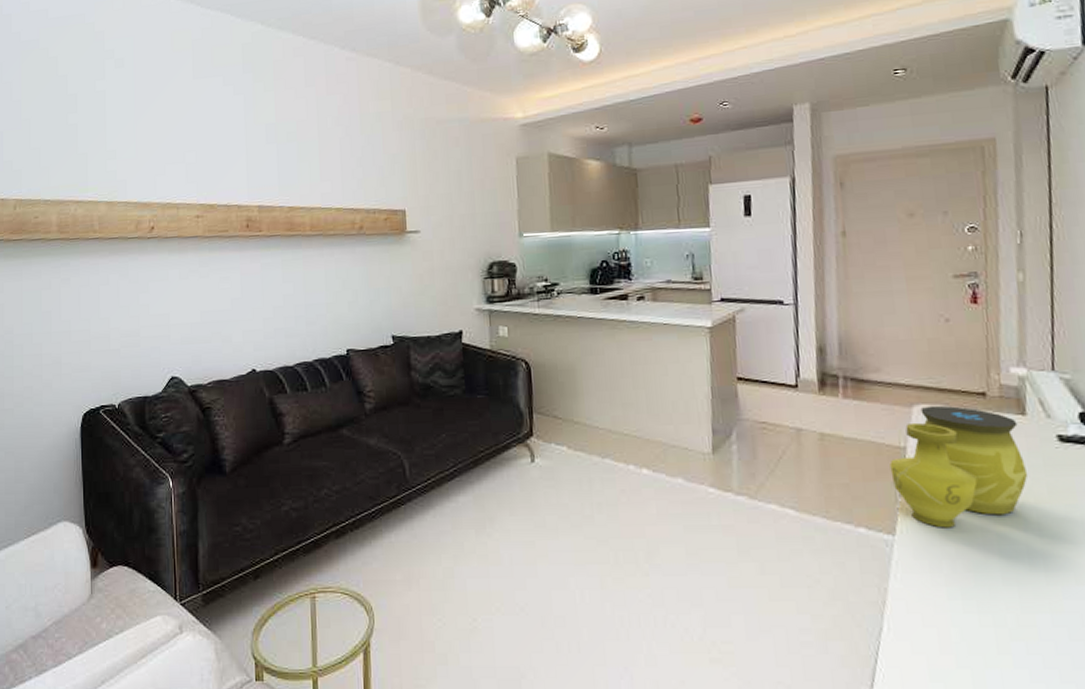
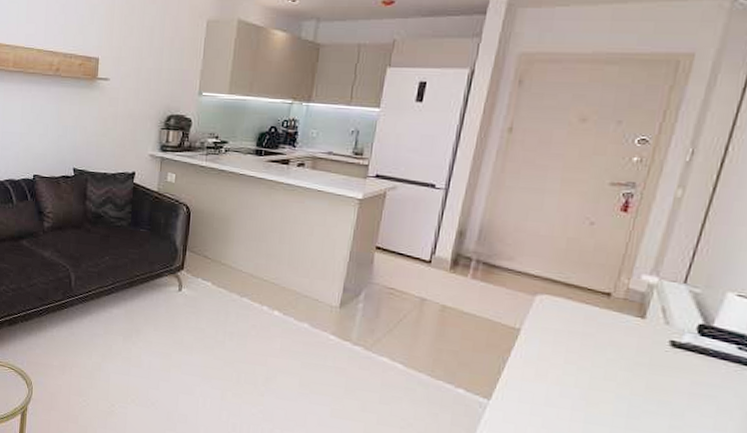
decorative vase: present [889,405,1029,528] -> none [499,297,635,402]

